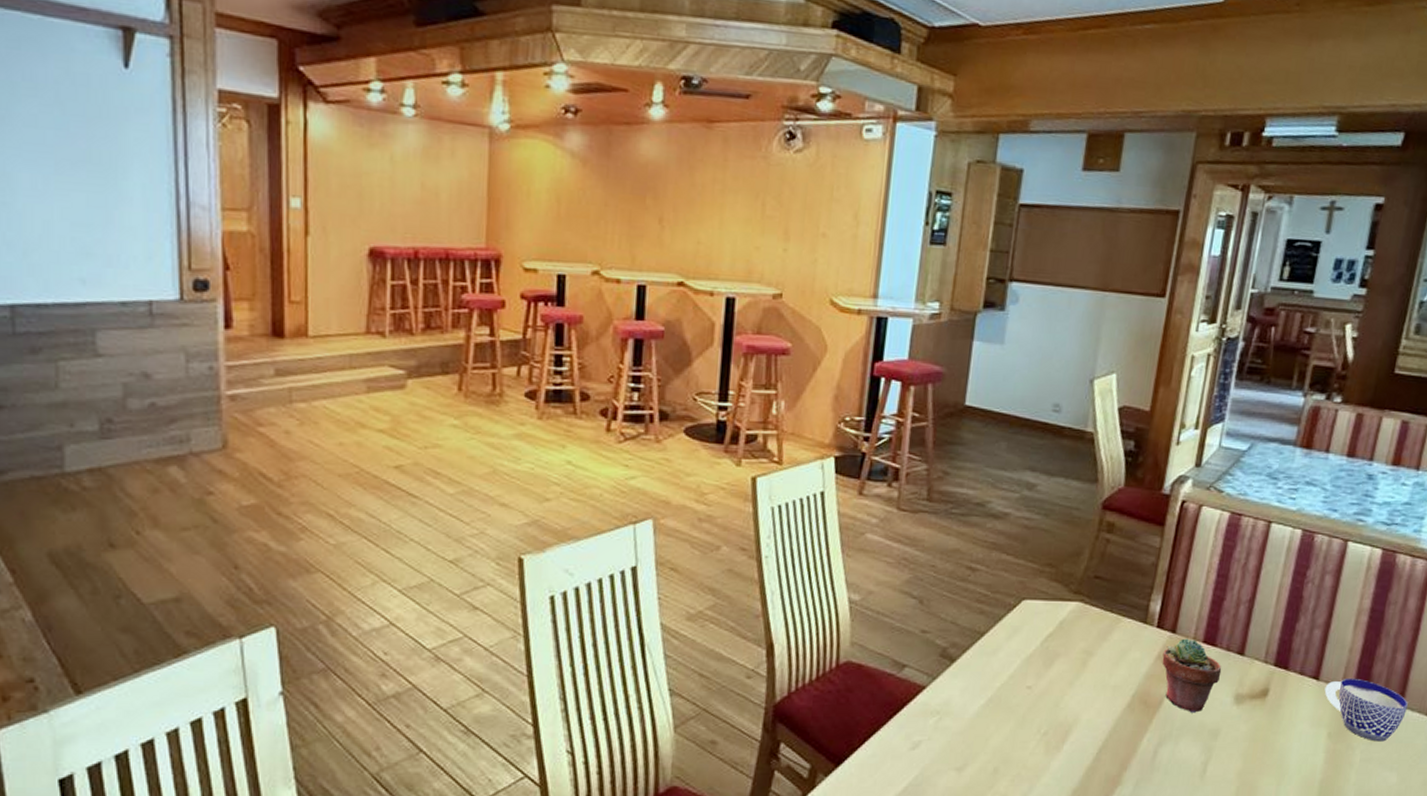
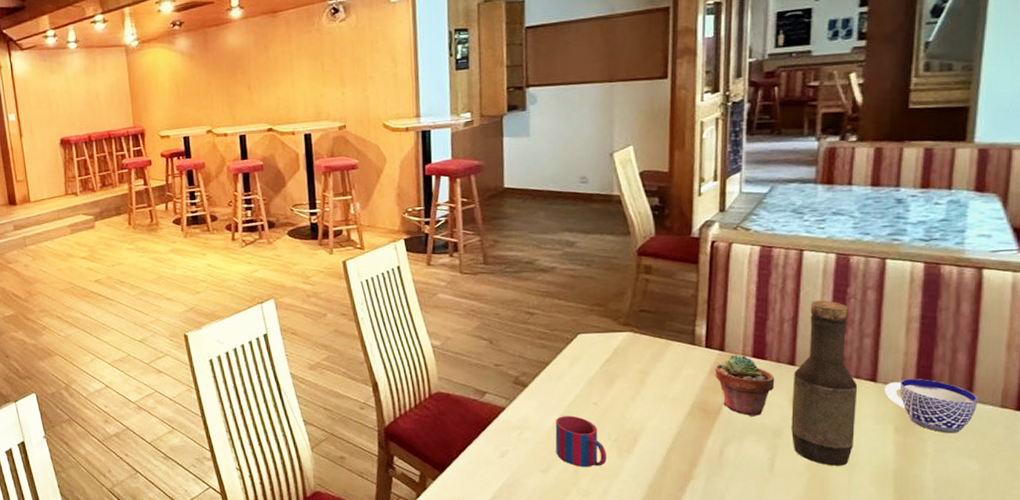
mug: none [976,701,1033,765] -> present [555,415,607,467]
bottle: none [1228,582,1305,775] -> present [791,300,858,467]

